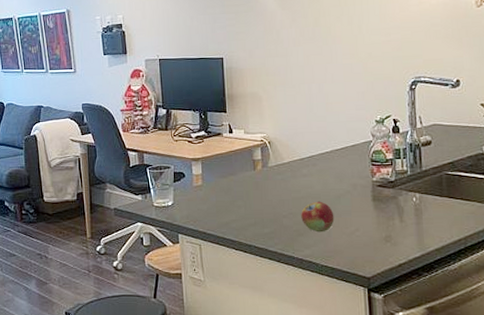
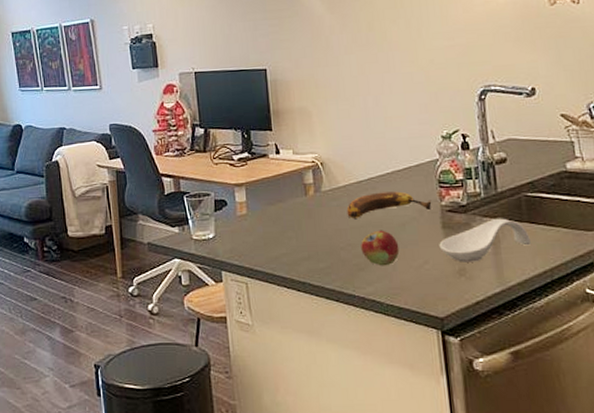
banana: none [290,168,364,191] -> present [346,191,432,219]
spoon rest: none [369,193,448,230] -> present [439,218,531,262]

